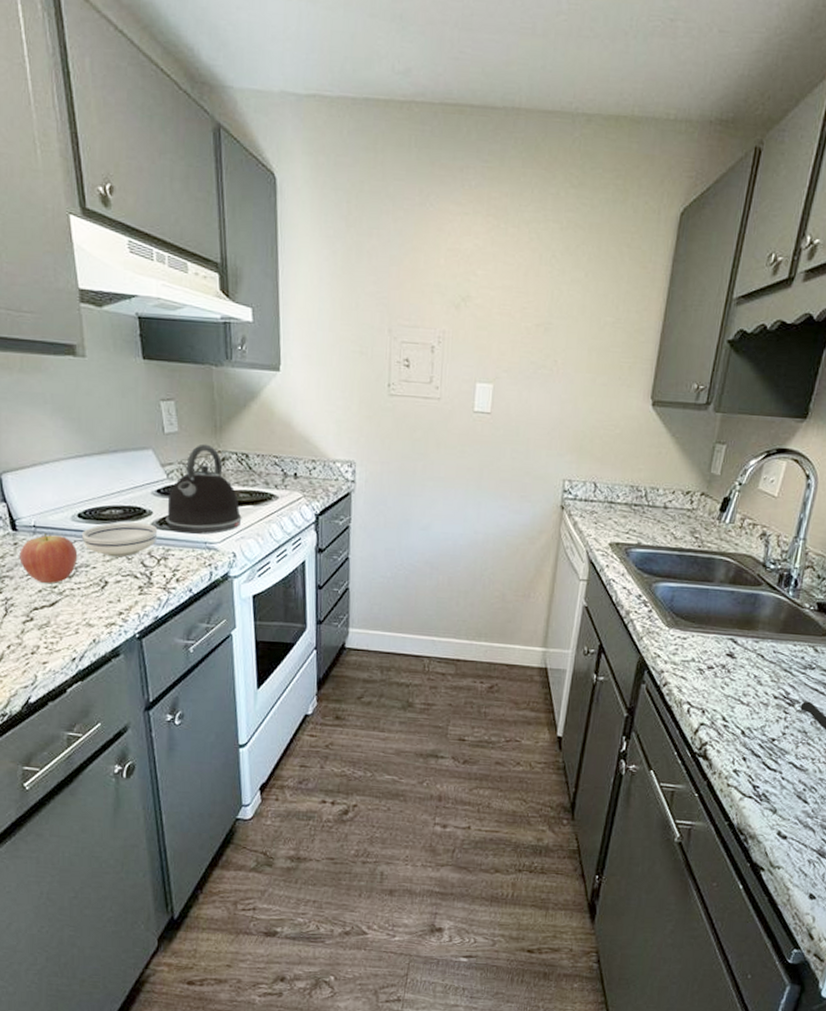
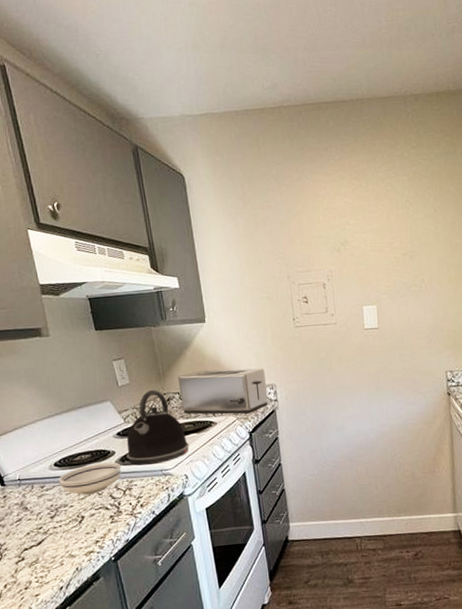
fruit: present [19,533,78,583] -> none [8,484,57,526]
toaster: none [237,430,345,492] -> present [178,368,268,415]

